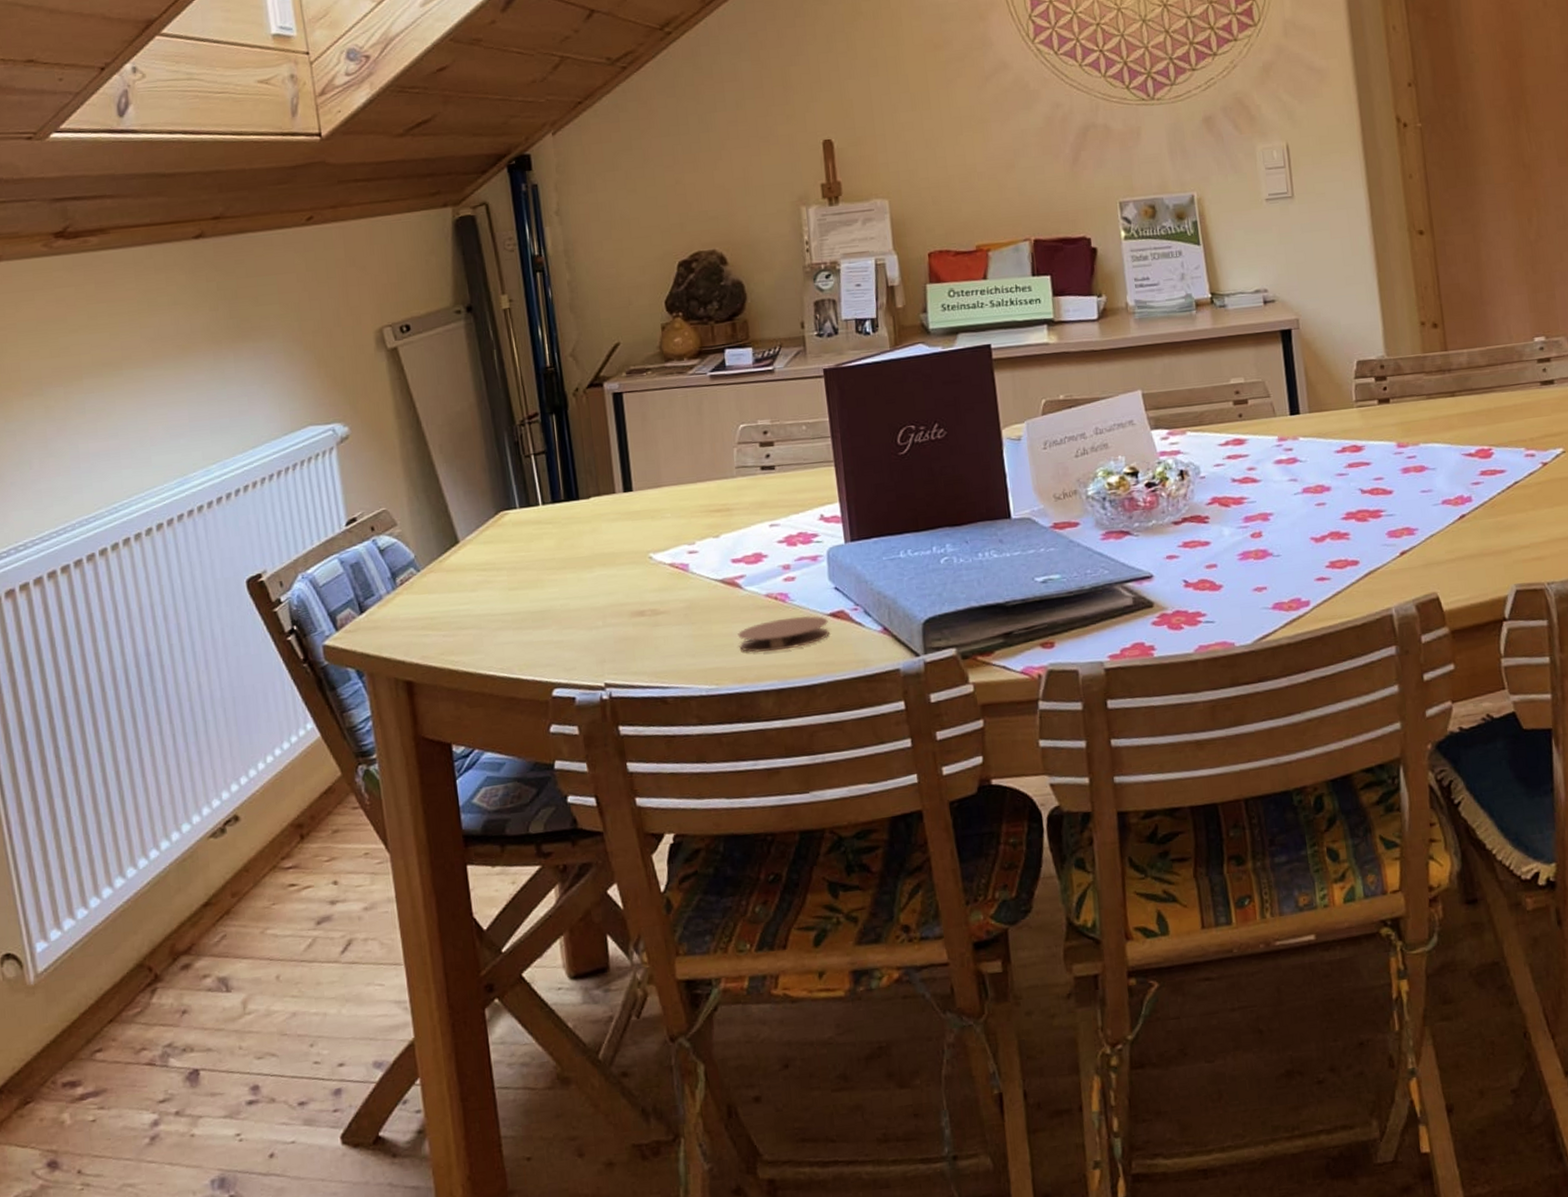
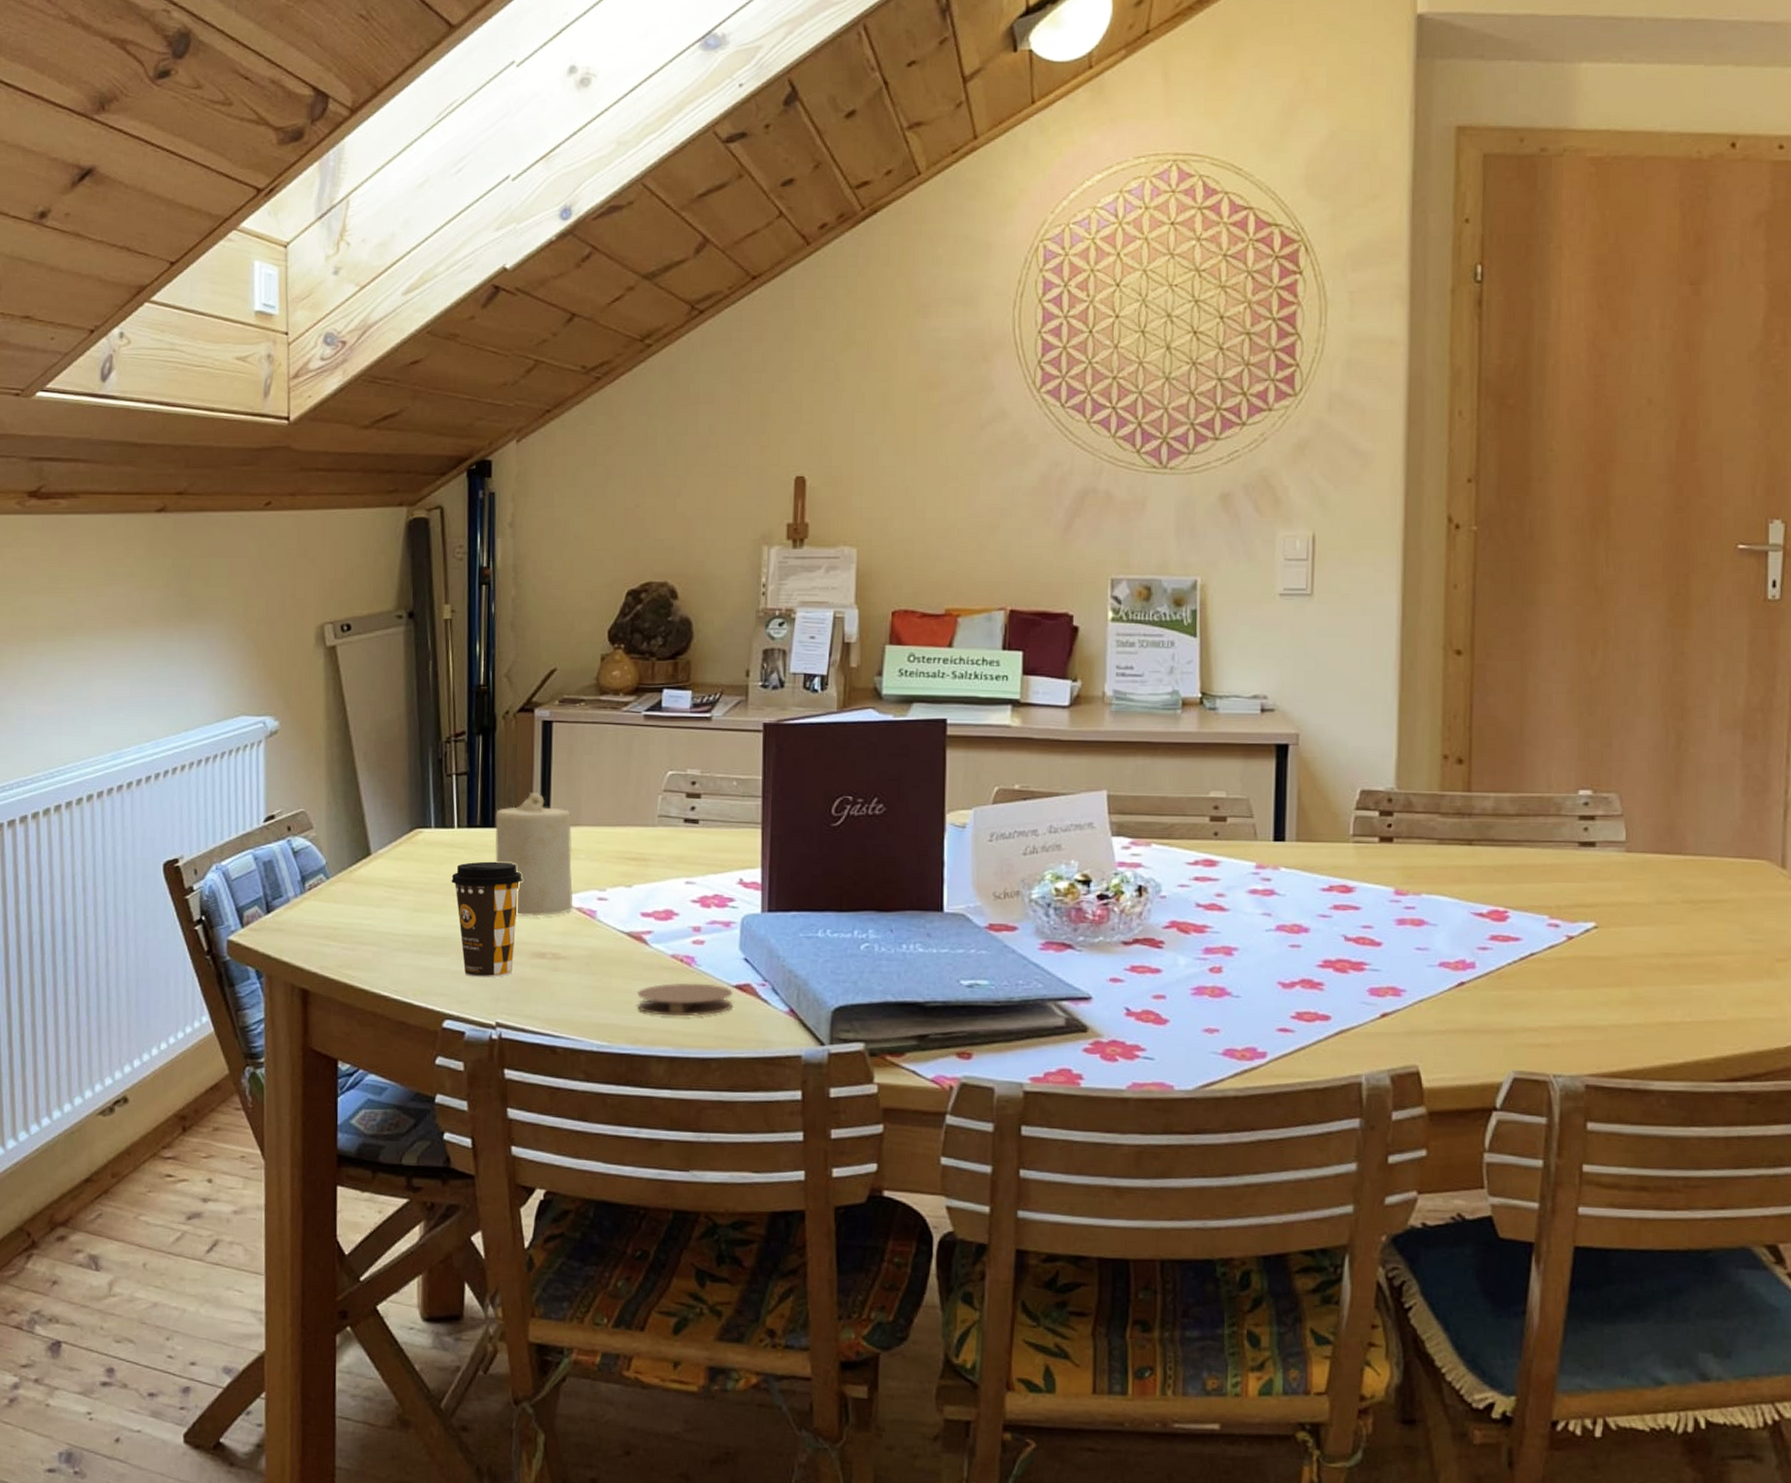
coffee cup: none [542,530,615,645] -> present [451,861,522,978]
candle: none [578,461,666,580] -> present [494,793,573,917]

